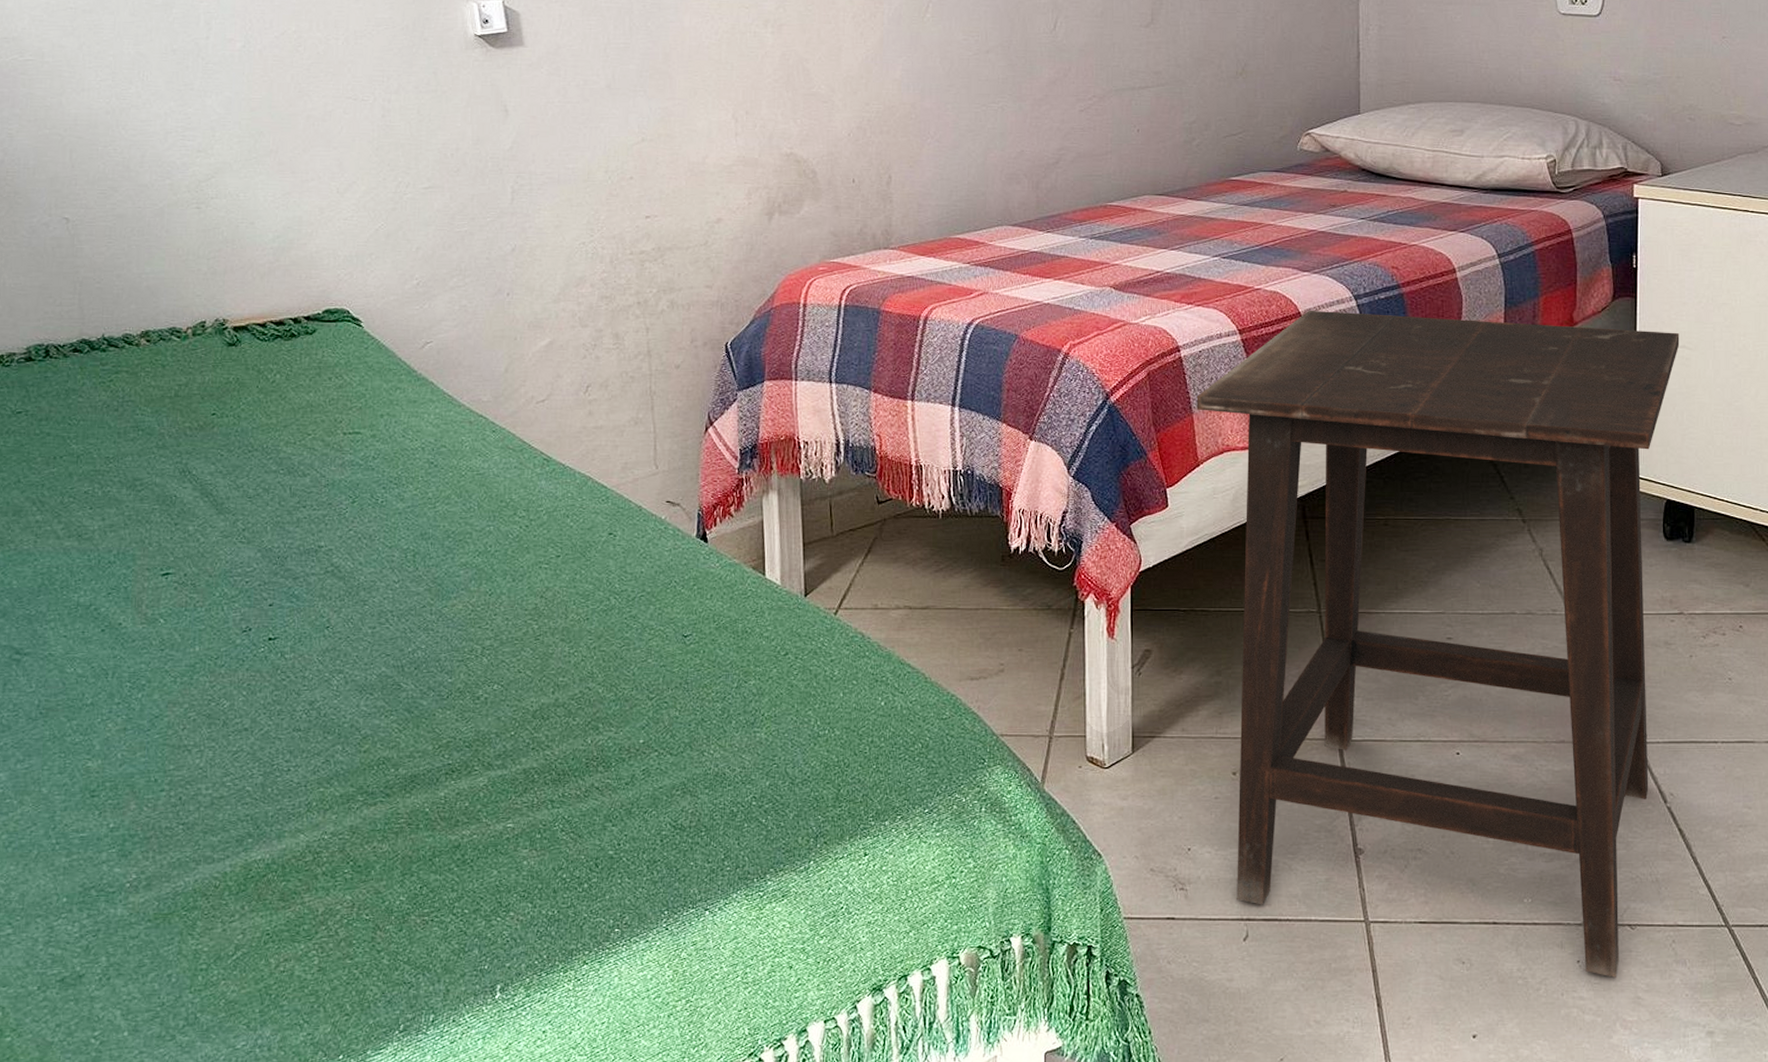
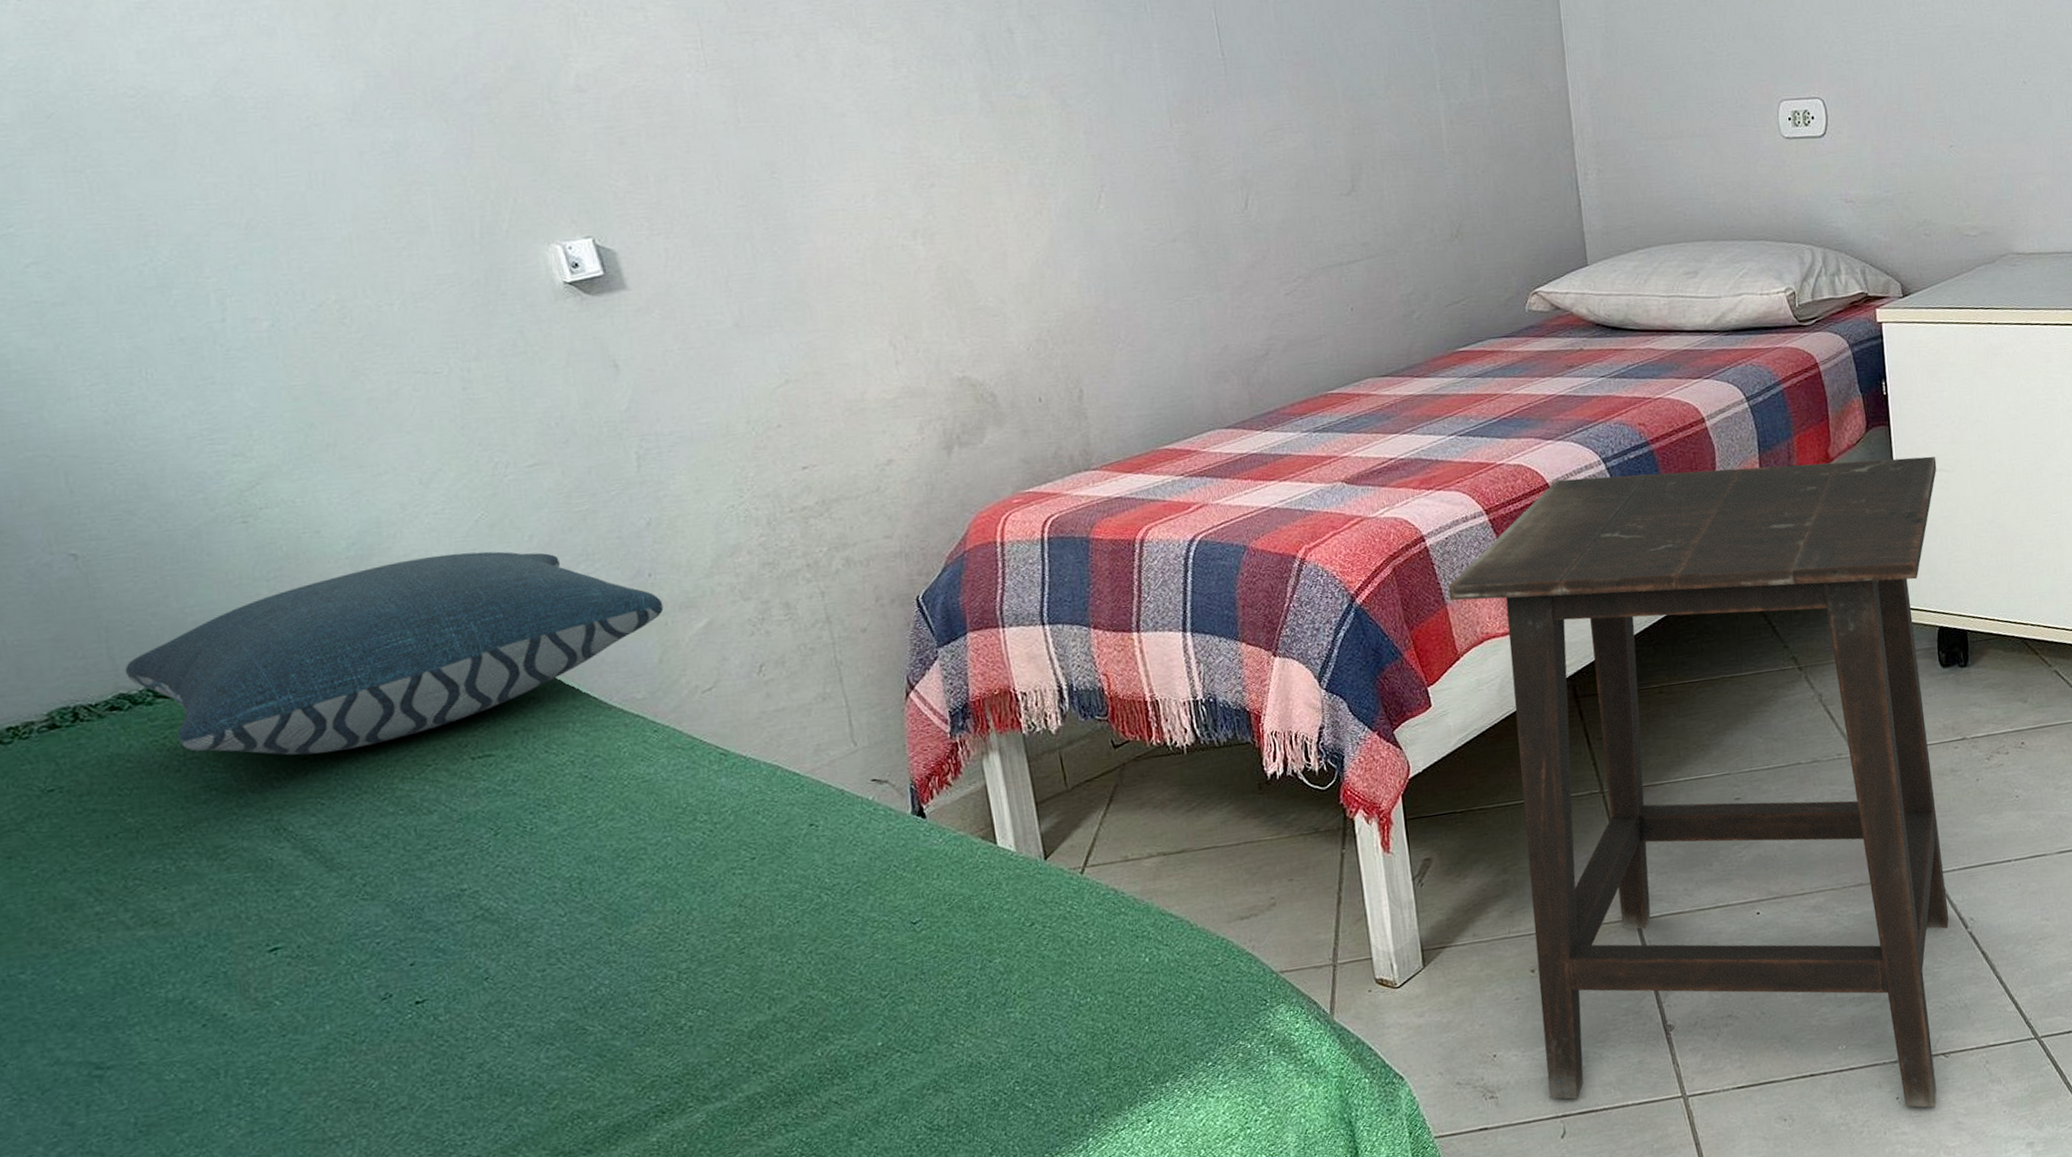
pillow: none [90,255,515,411] -> present [125,551,664,755]

